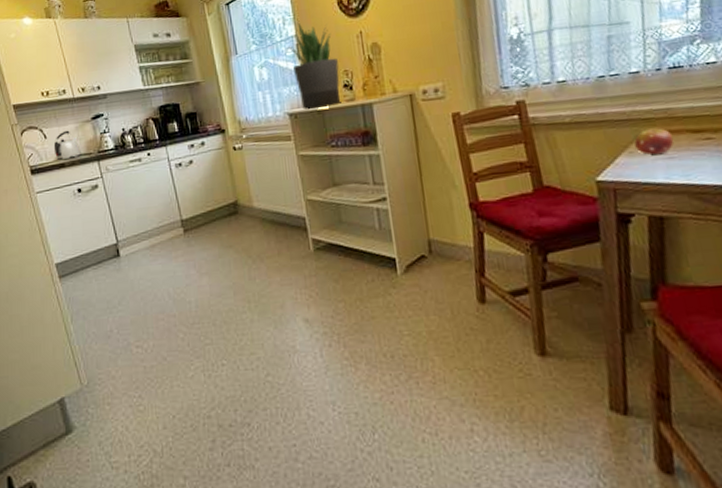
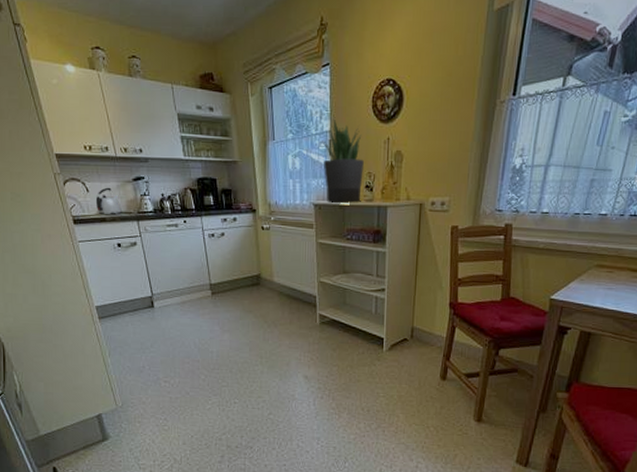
fruit: present [634,128,674,155] -> none [587,263,617,285]

